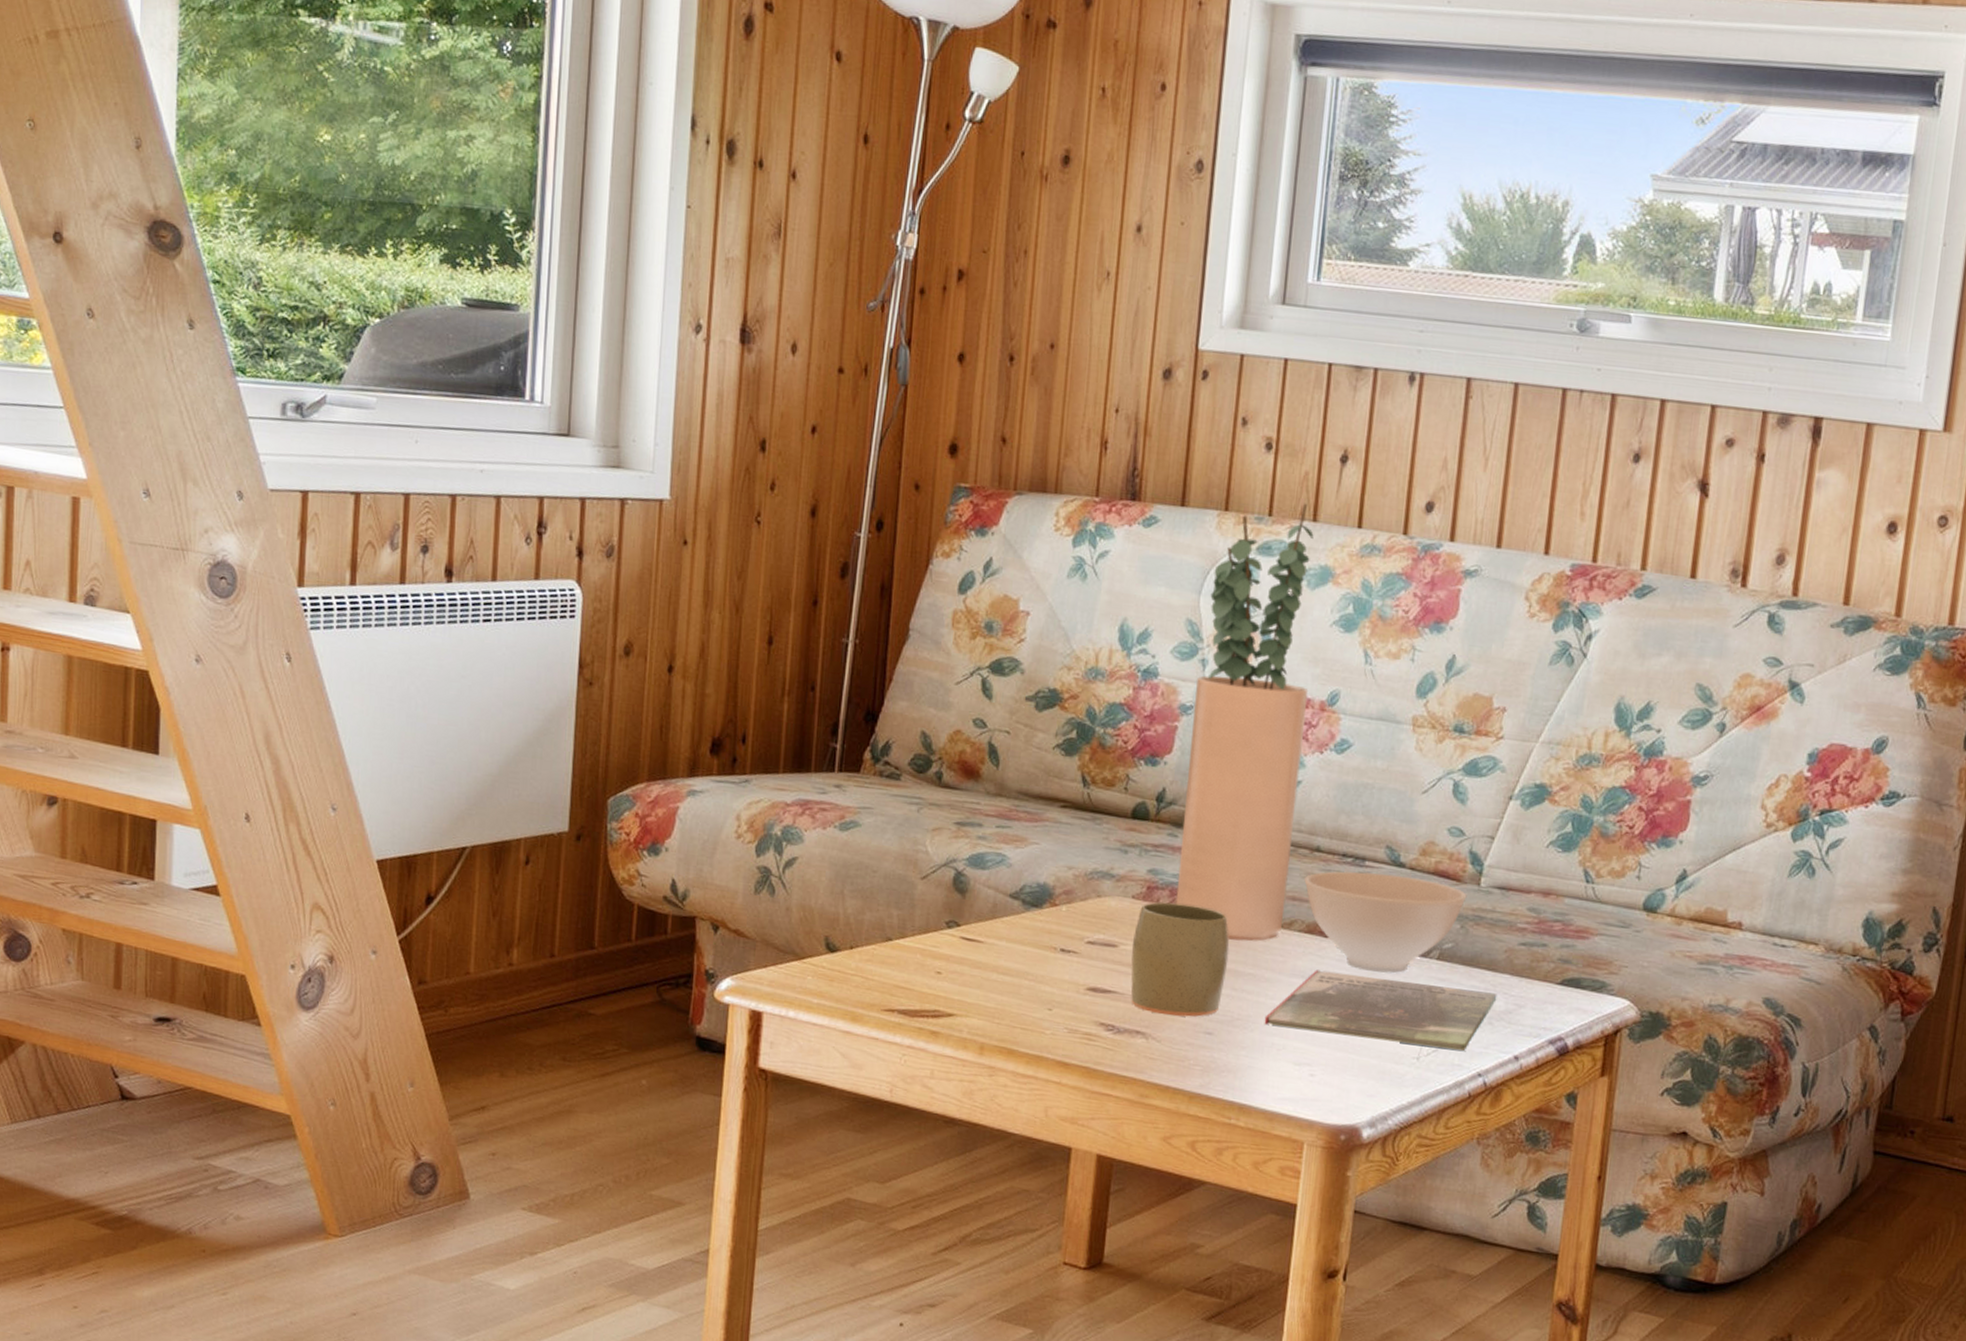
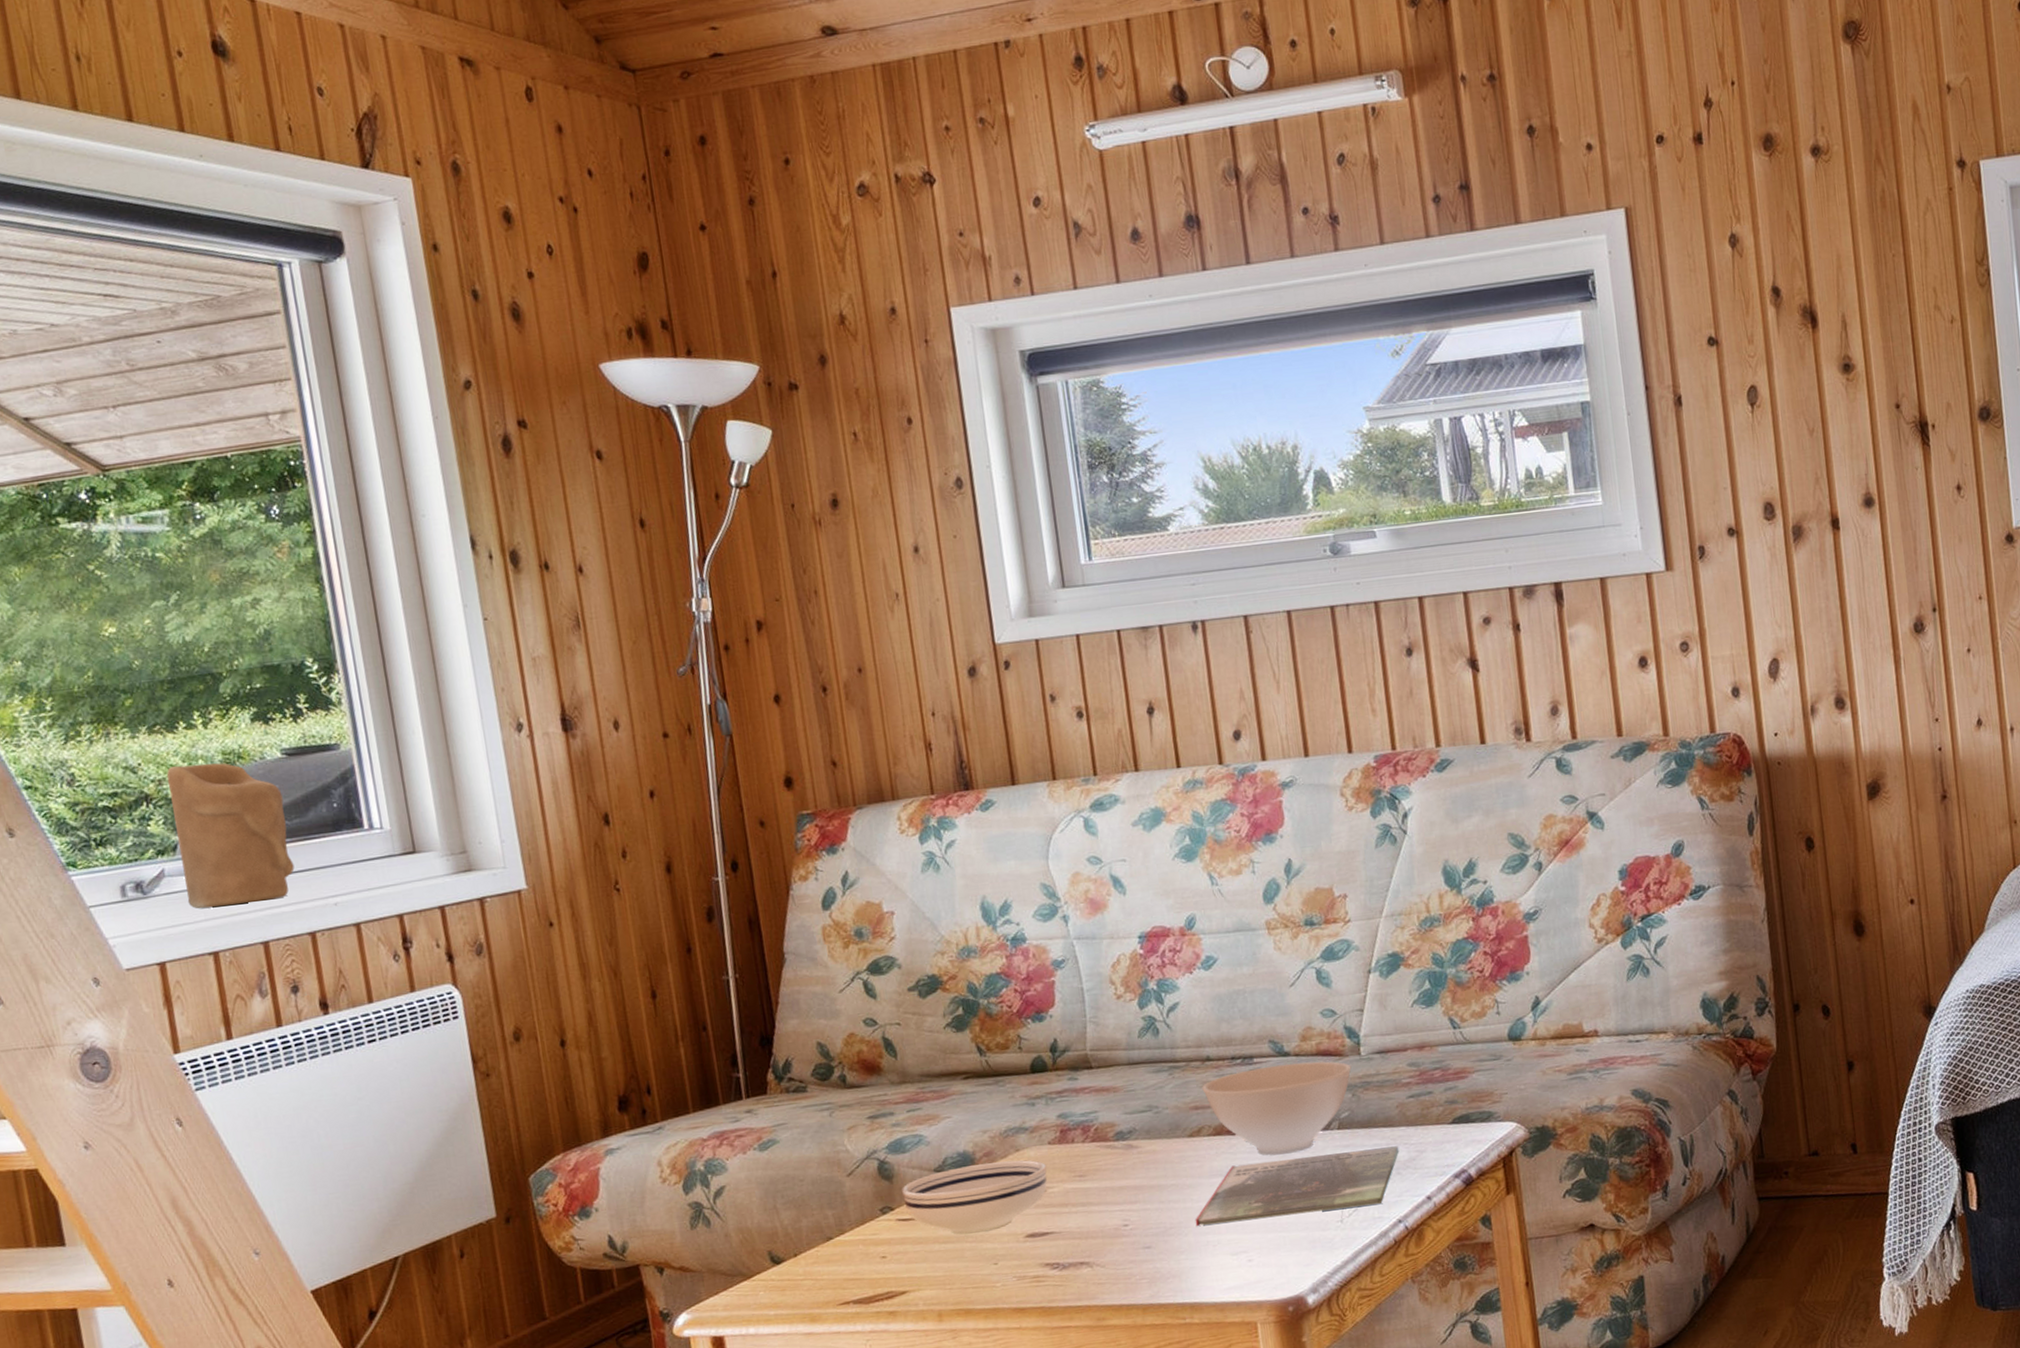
candle: none [343,291,454,453] -> present [166,763,295,910]
bowl: none [971,898,1126,974] -> present [902,1160,1048,1235]
mug: present [1130,902,1230,1017] -> none [1057,1135,1152,1243]
vase: present [1175,503,1314,942] -> none [1055,757,1192,1159]

